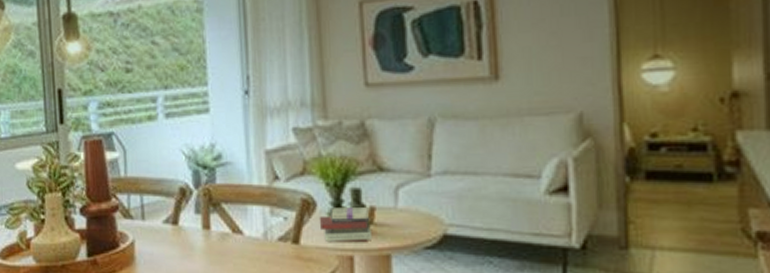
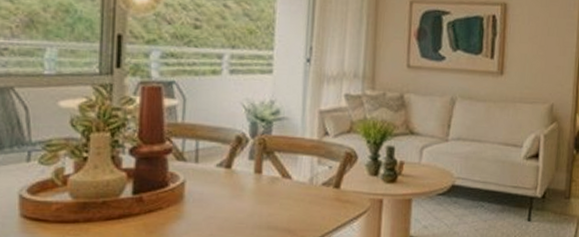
books: present [319,207,373,241] -> none [358,161,400,188]

